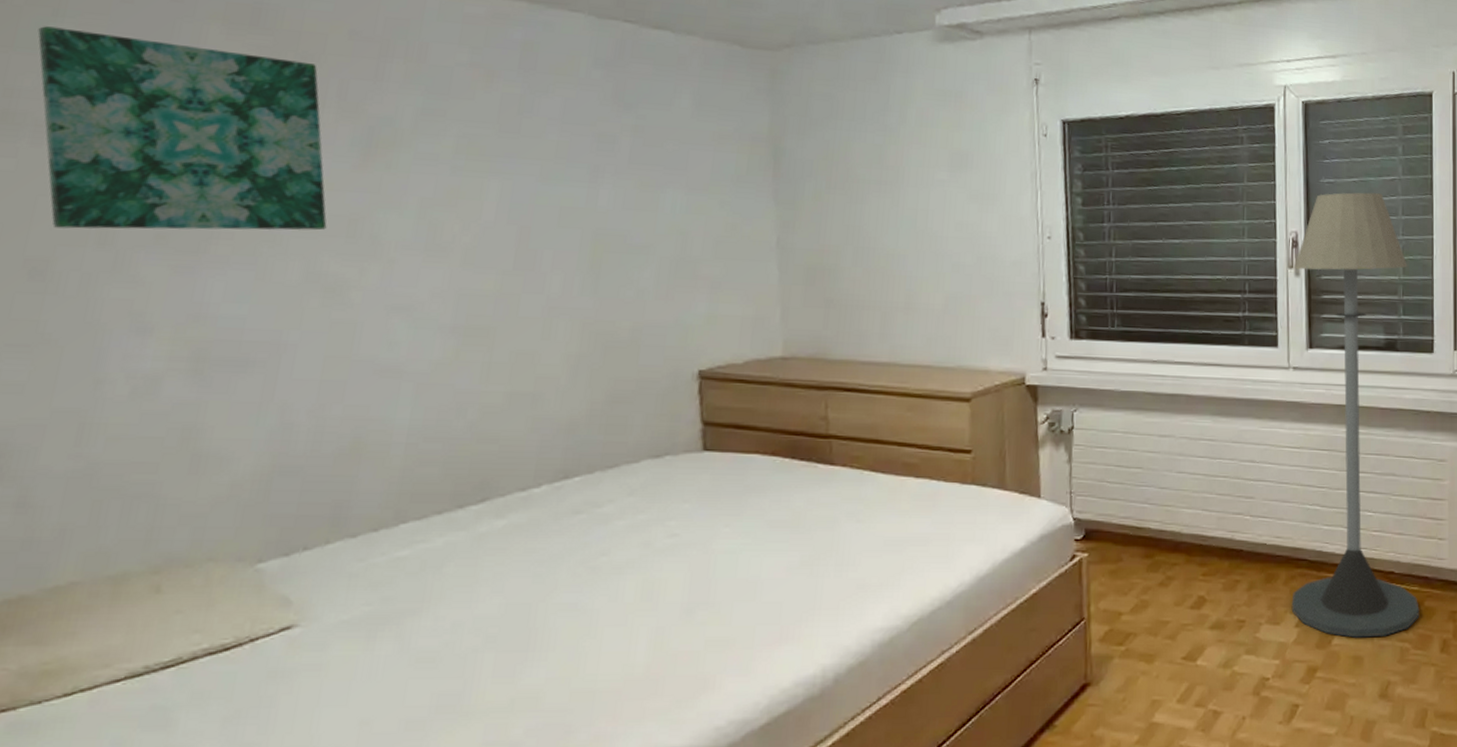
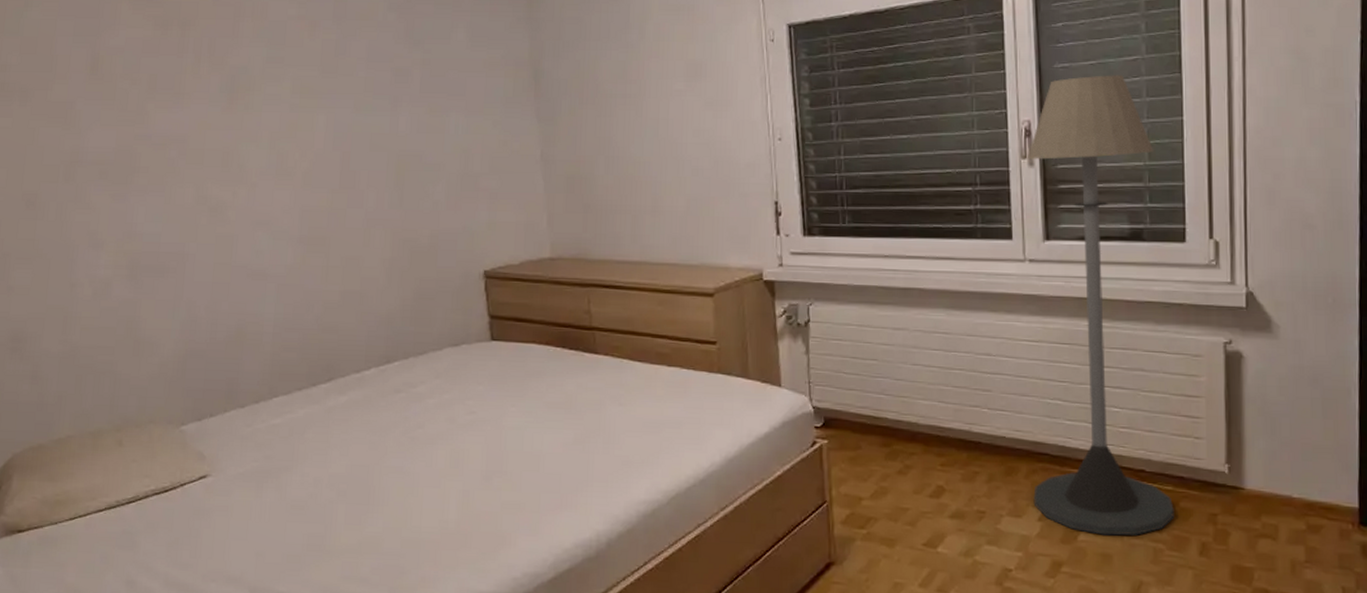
wall art: present [38,26,327,231] -> none [17,15,209,169]

